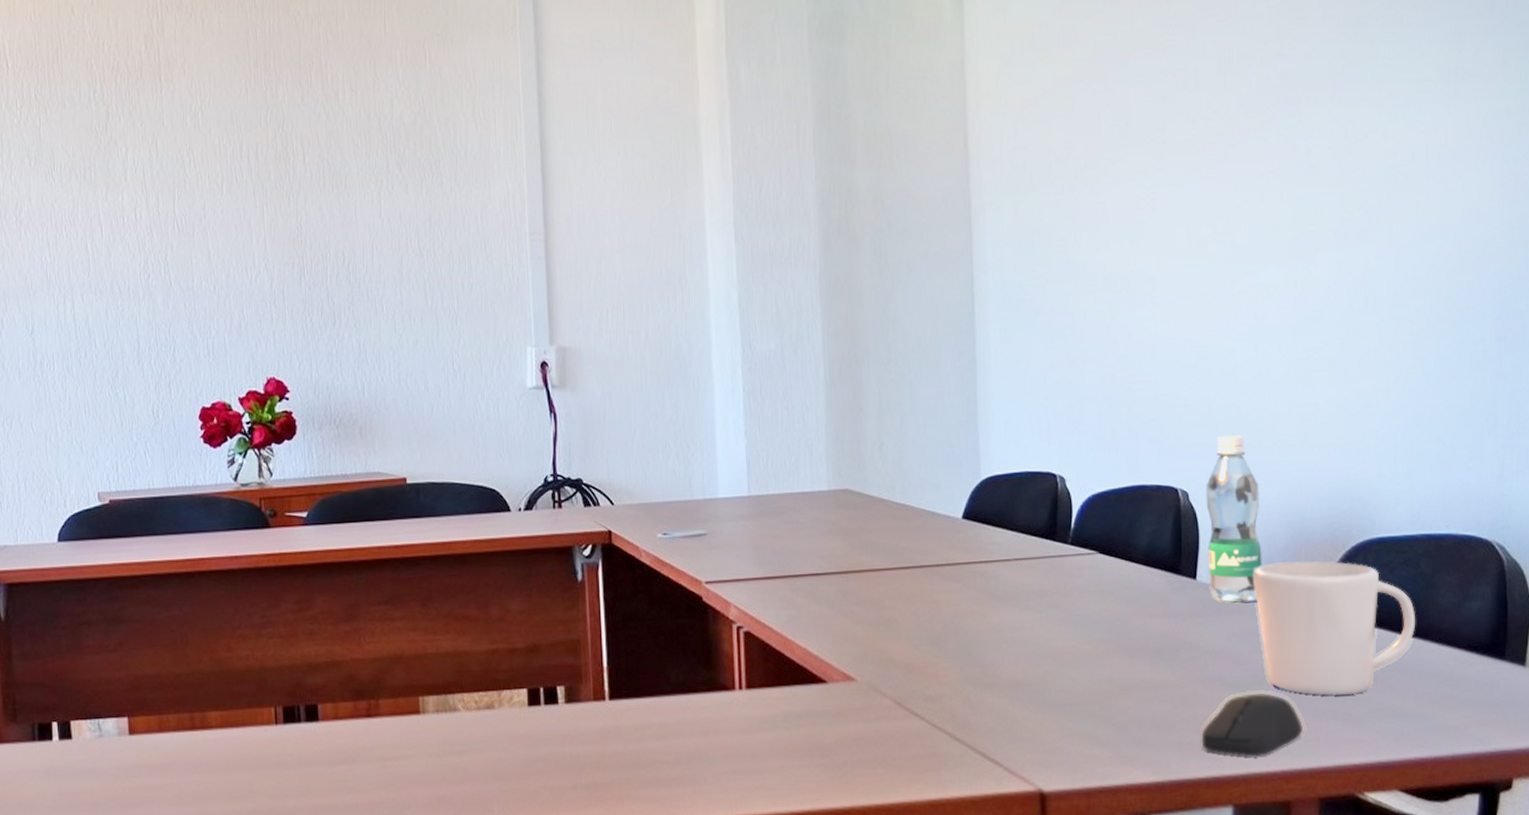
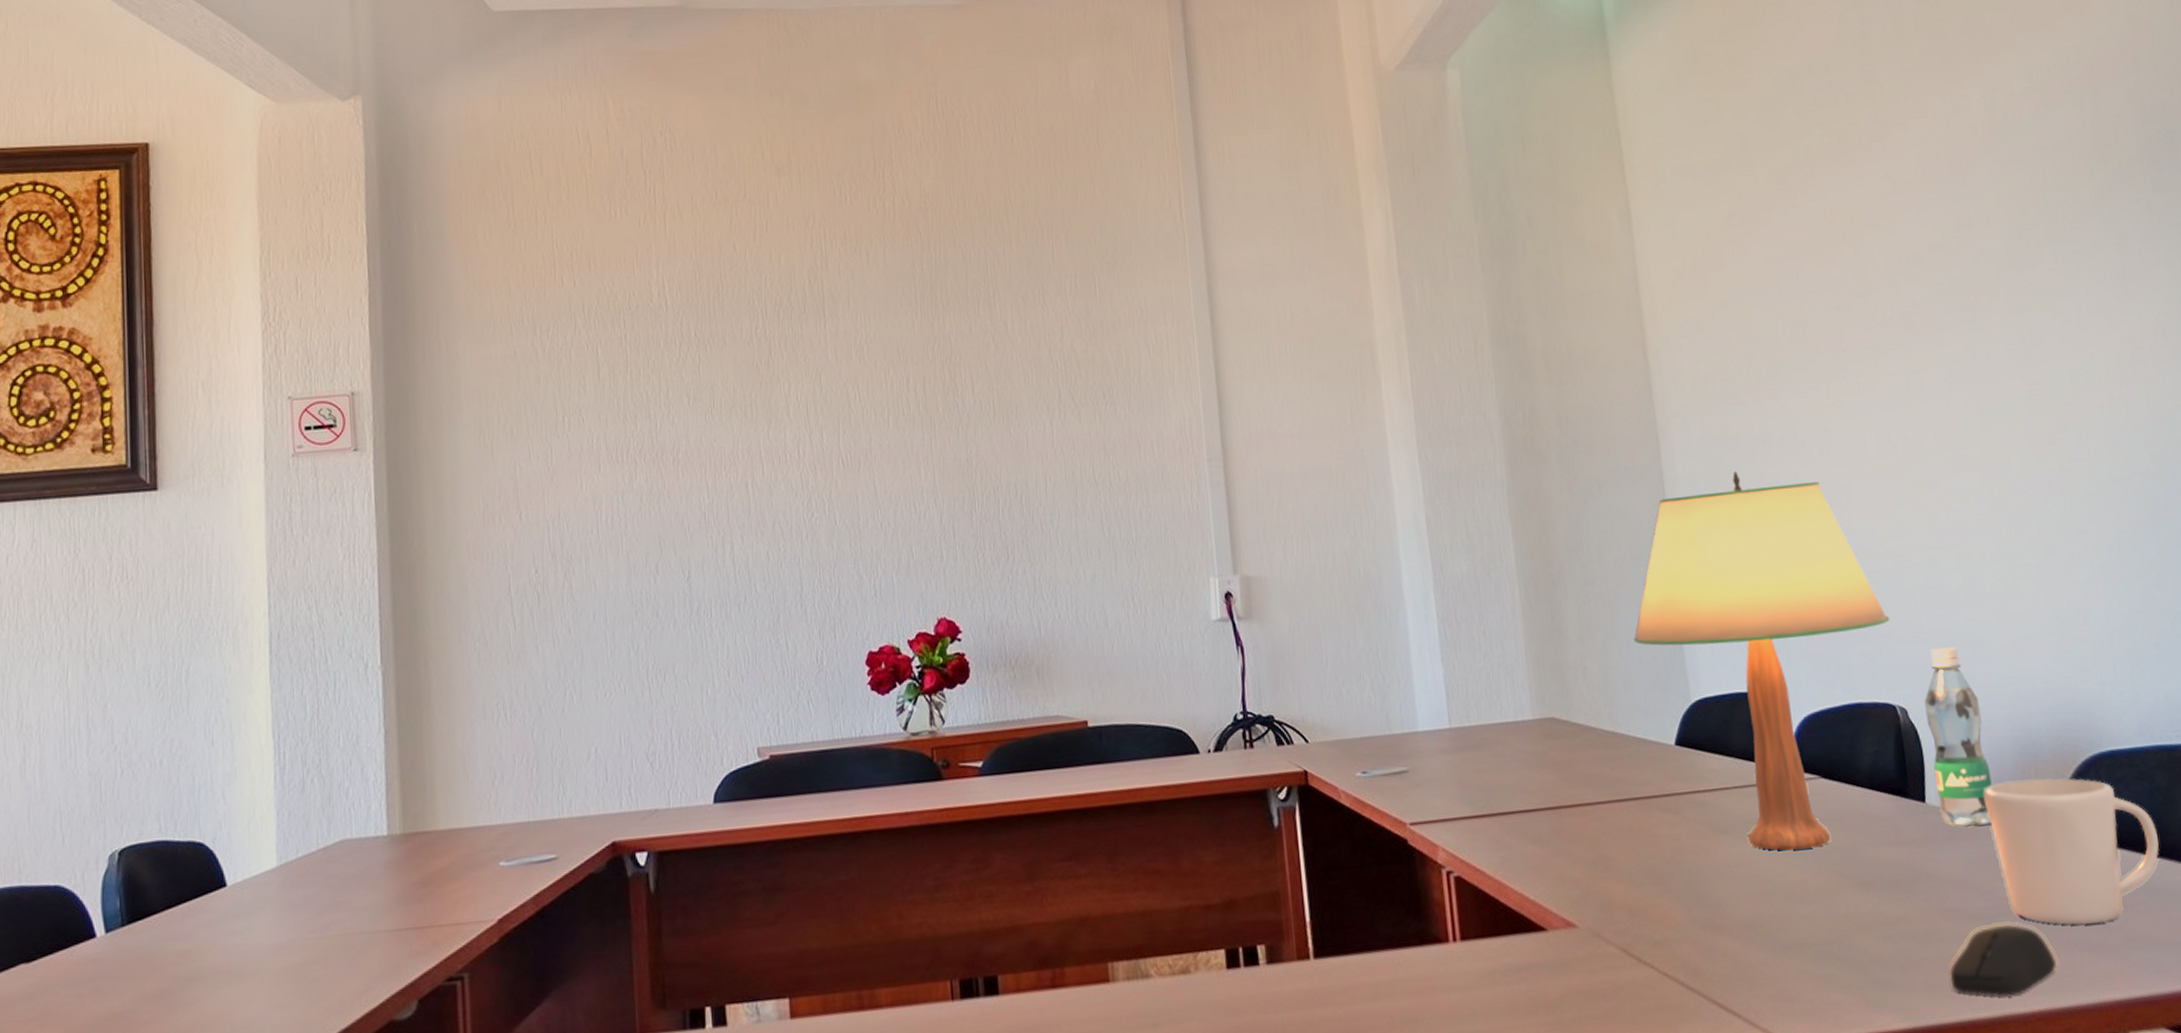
table lamp: none [931,259,1182,619] -> present [1634,471,1890,851]

